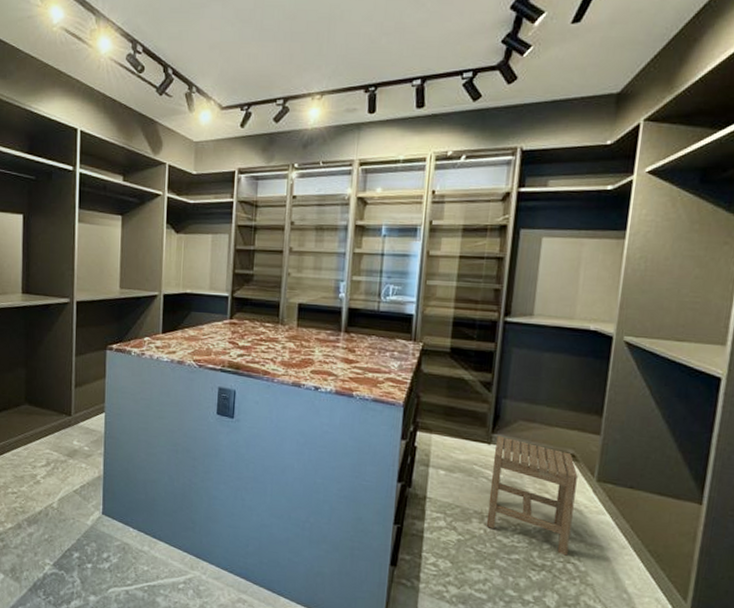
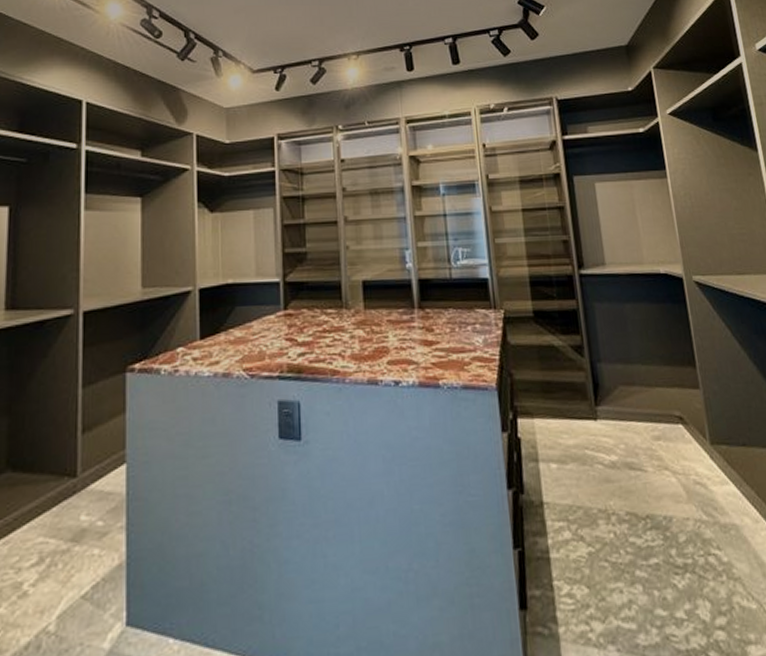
stool: present [486,436,578,556] -> none [601,407,706,547]

